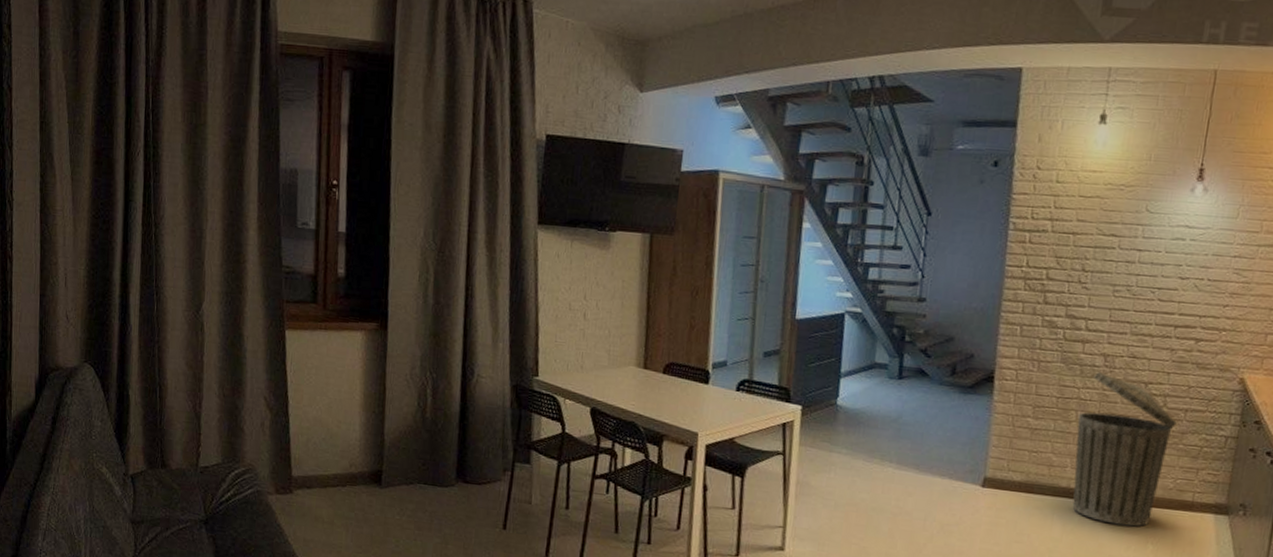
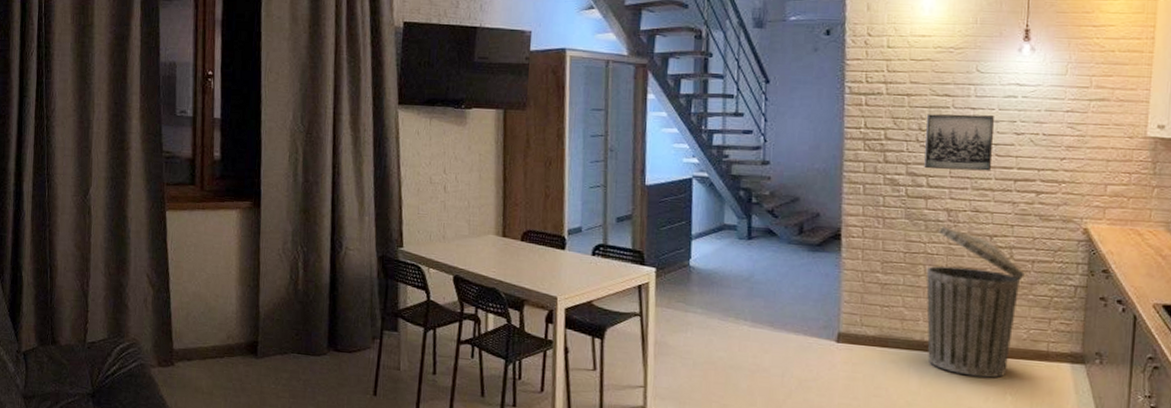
wall art: none [1084,254,1160,316] -> present [924,114,994,171]

